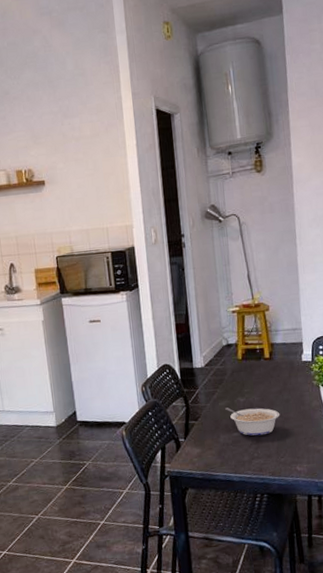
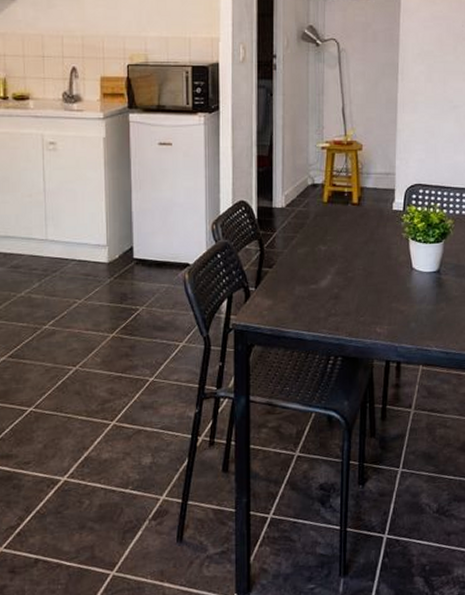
legume: present [225,407,280,436] -> none [304,256,364,290]

